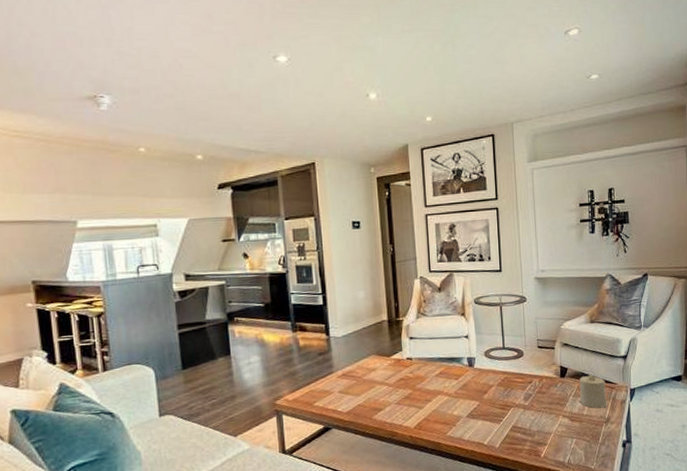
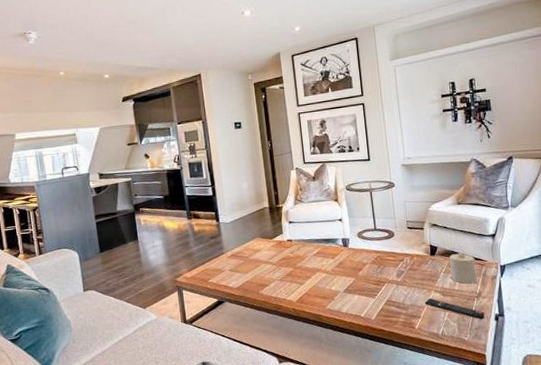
remote control: none [552,423,612,447] -> present [424,298,485,320]

